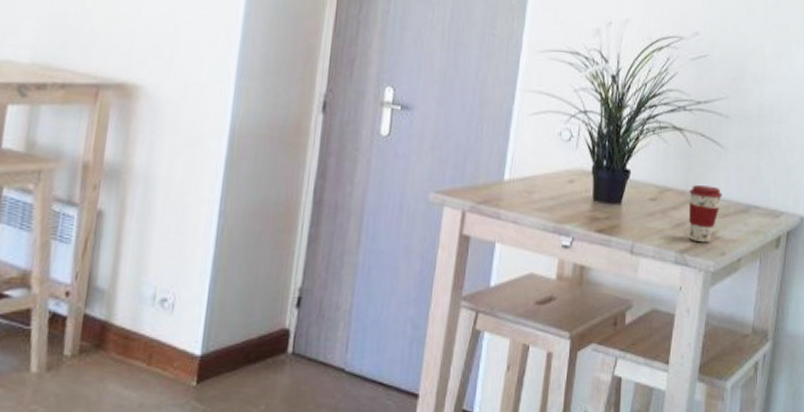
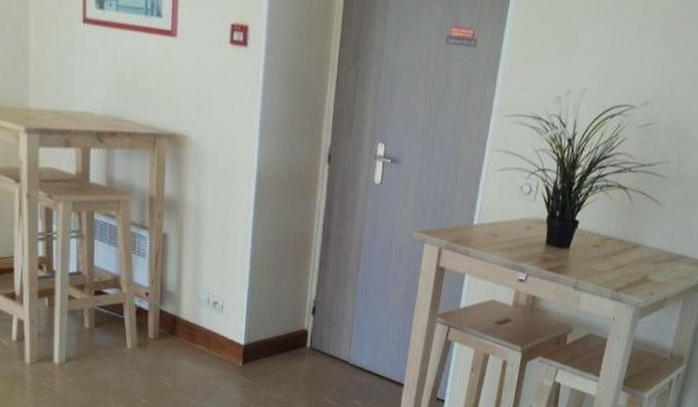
coffee cup: present [688,185,723,243] -> none [624,236,656,284]

